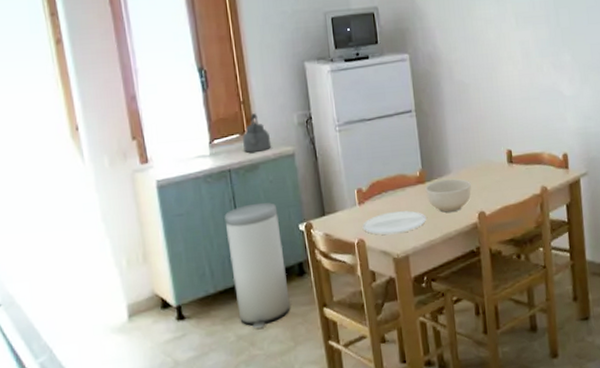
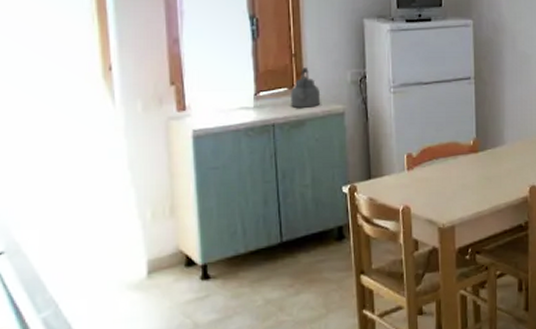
pedal bin: present [224,202,291,329] -> none [263,161,327,294]
plate: present [362,210,427,235] -> none [409,179,477,204]
bowl: present [425,178,471,213] -> none [477,150,525,184]

